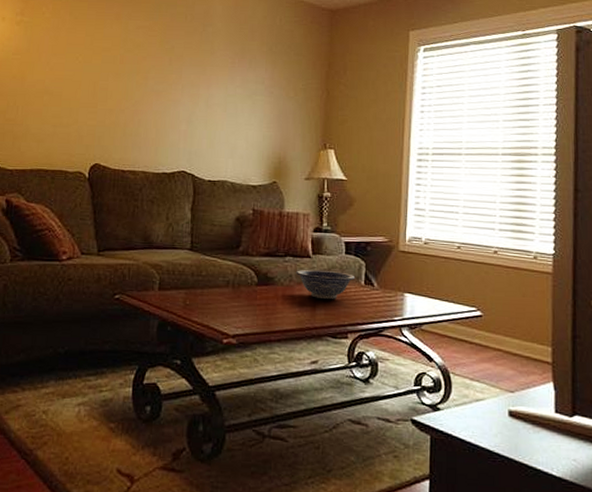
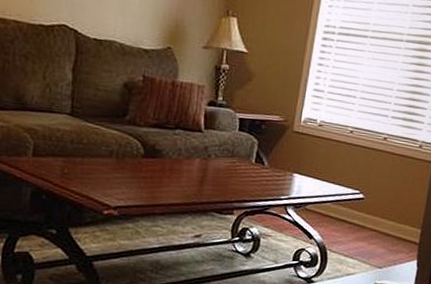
decorative bowl: present [296,269,356,300] -> none [185,144,247,176]

